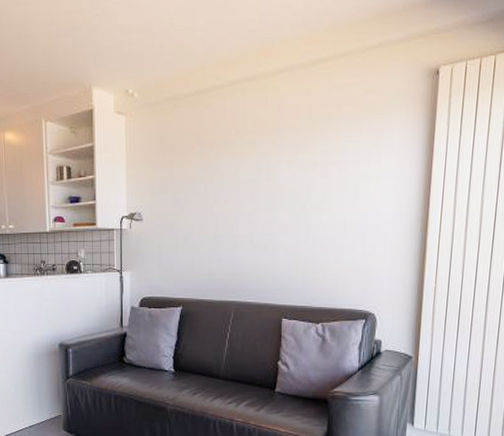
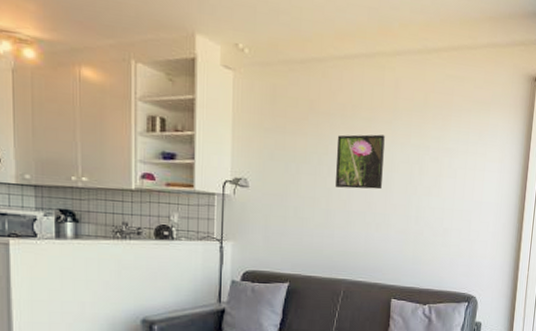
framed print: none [221,156,270,214] -> present [335,134,385,190]

